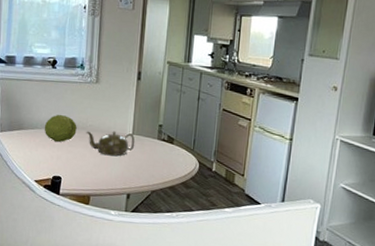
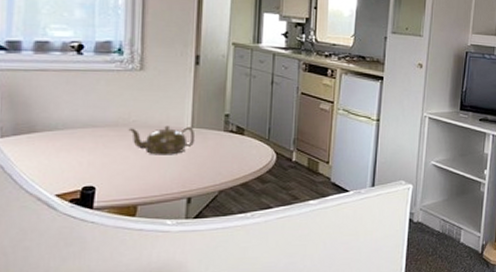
fruit: present [44,114,77,142] -> none [67,110,115,144]

